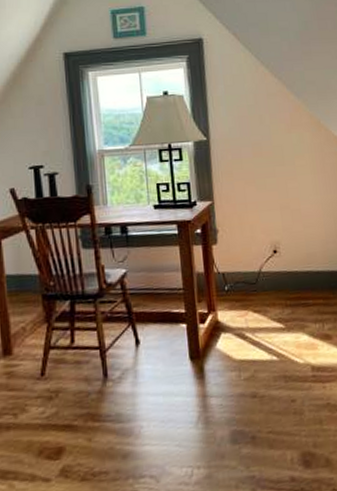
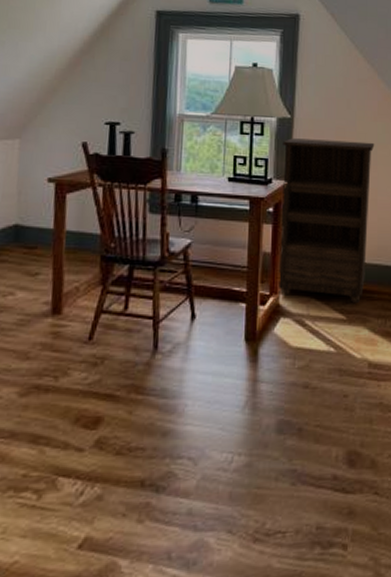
bookshelf: none [202,154,299,312] -> present [279,138,375,304]

